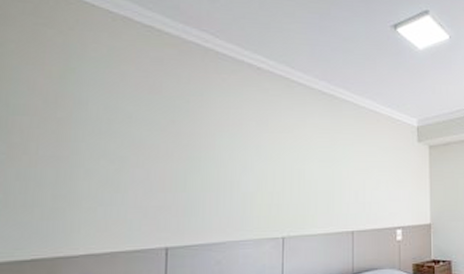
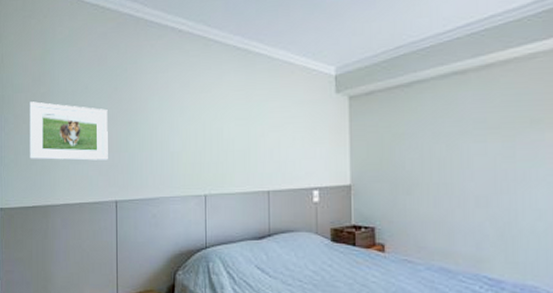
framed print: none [31,128,160,202] -> present [29,101,108,161]

